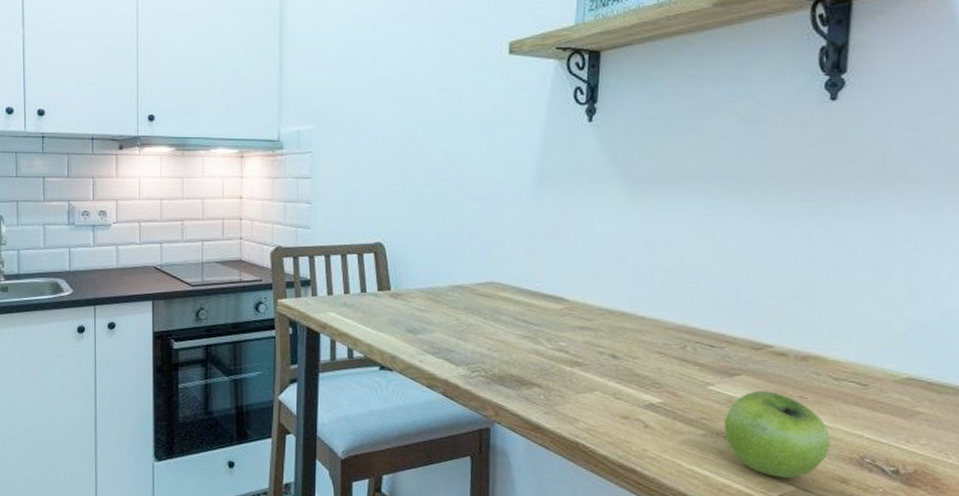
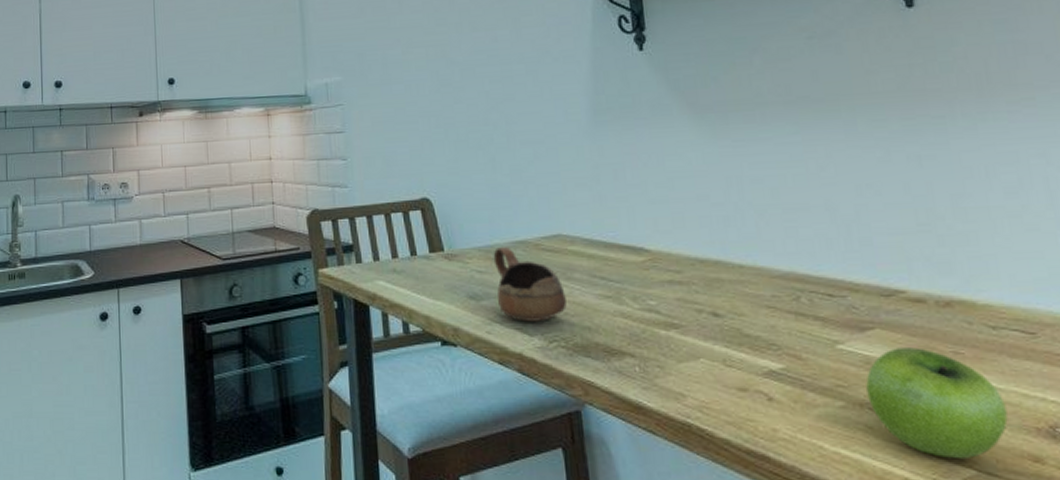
cup: none [433,290,491,354] -> present [493,247,567,322]

